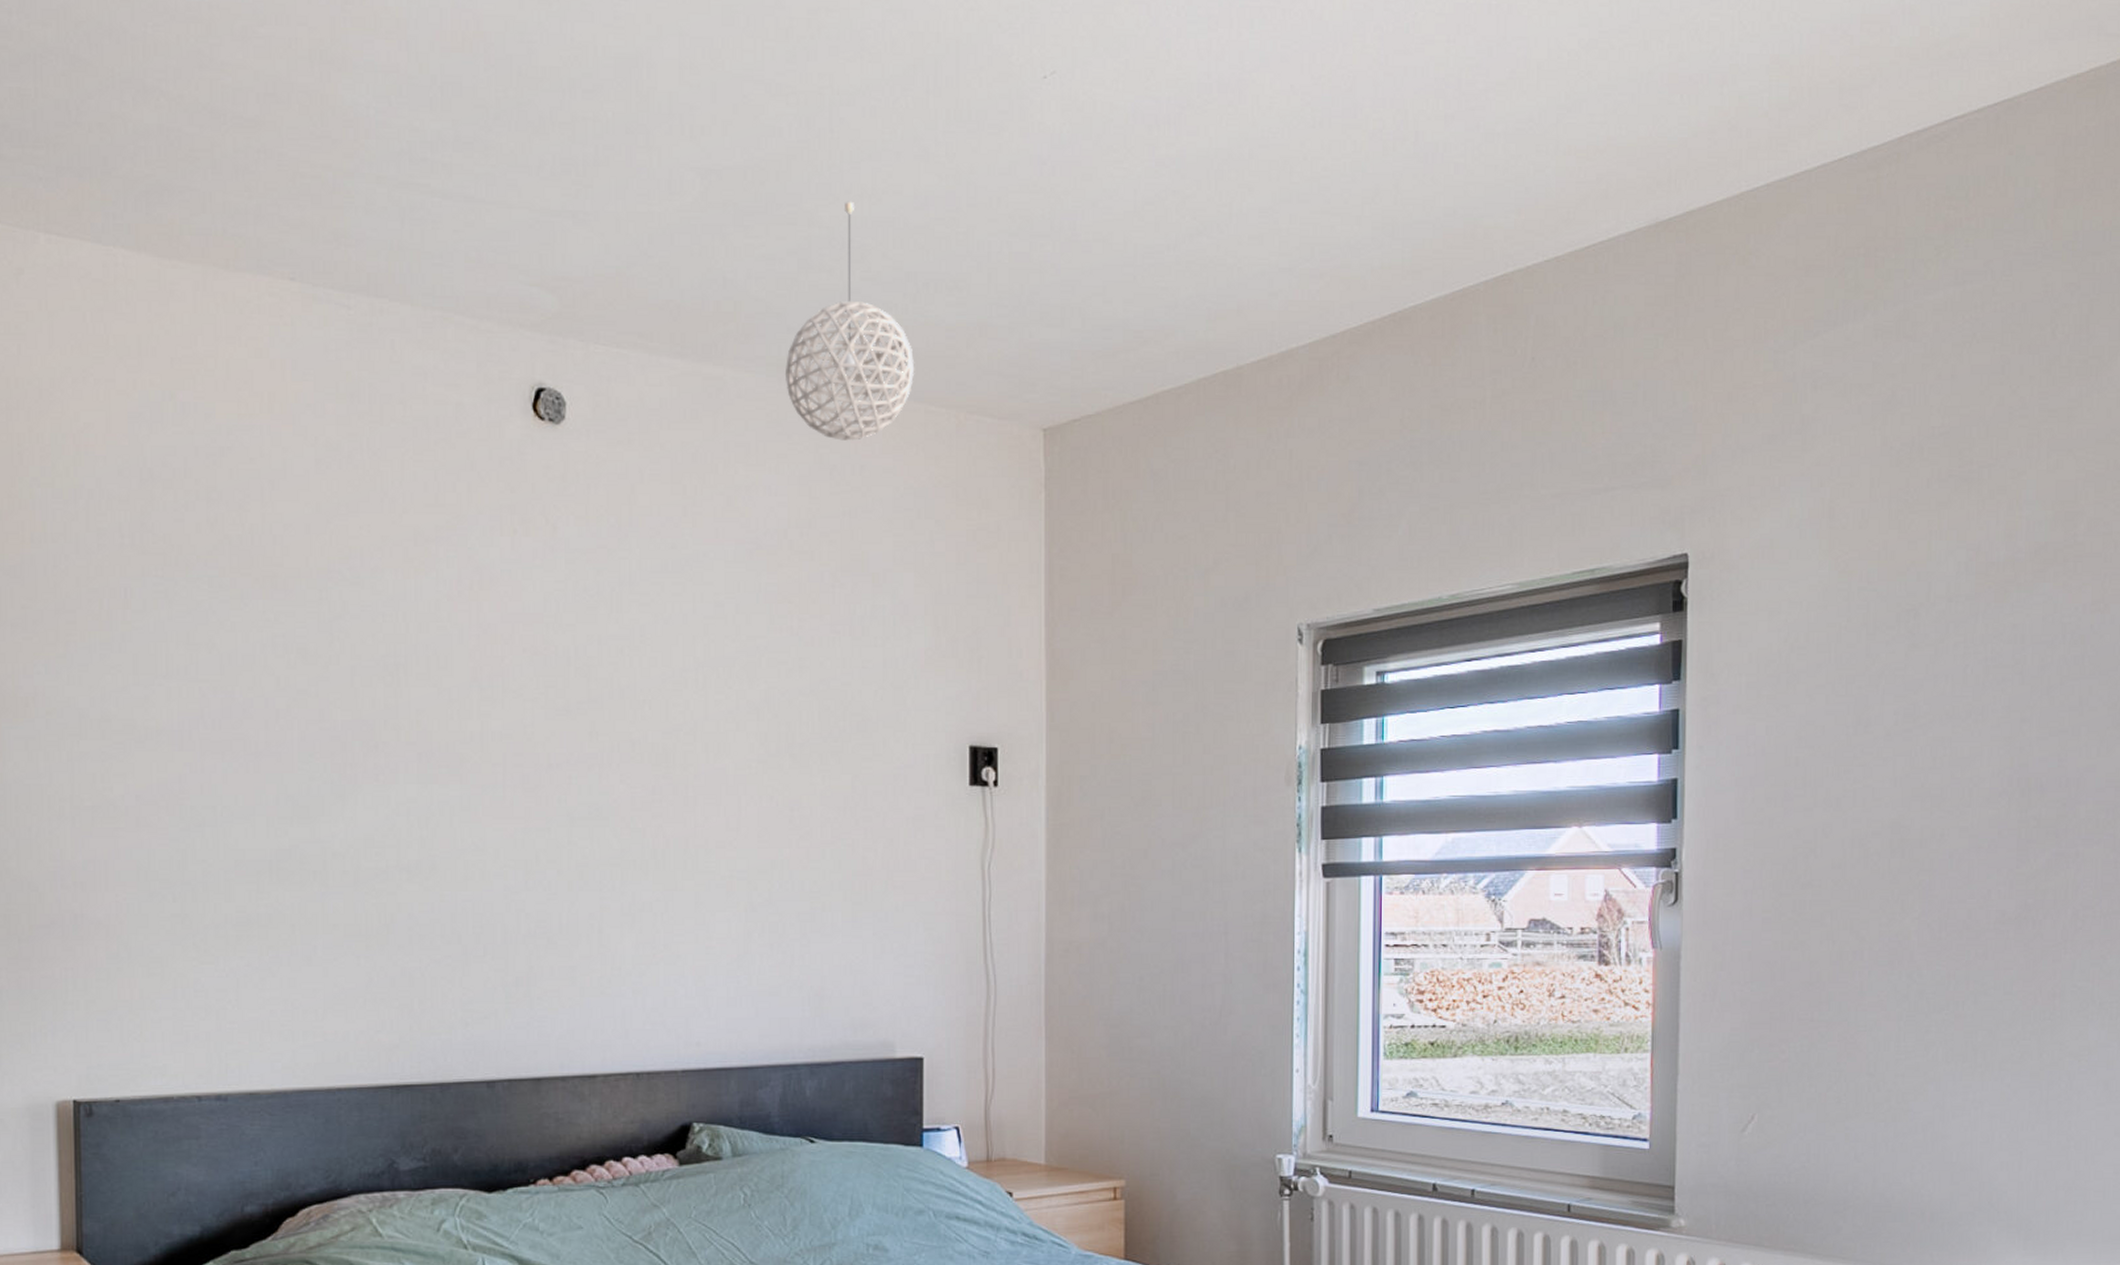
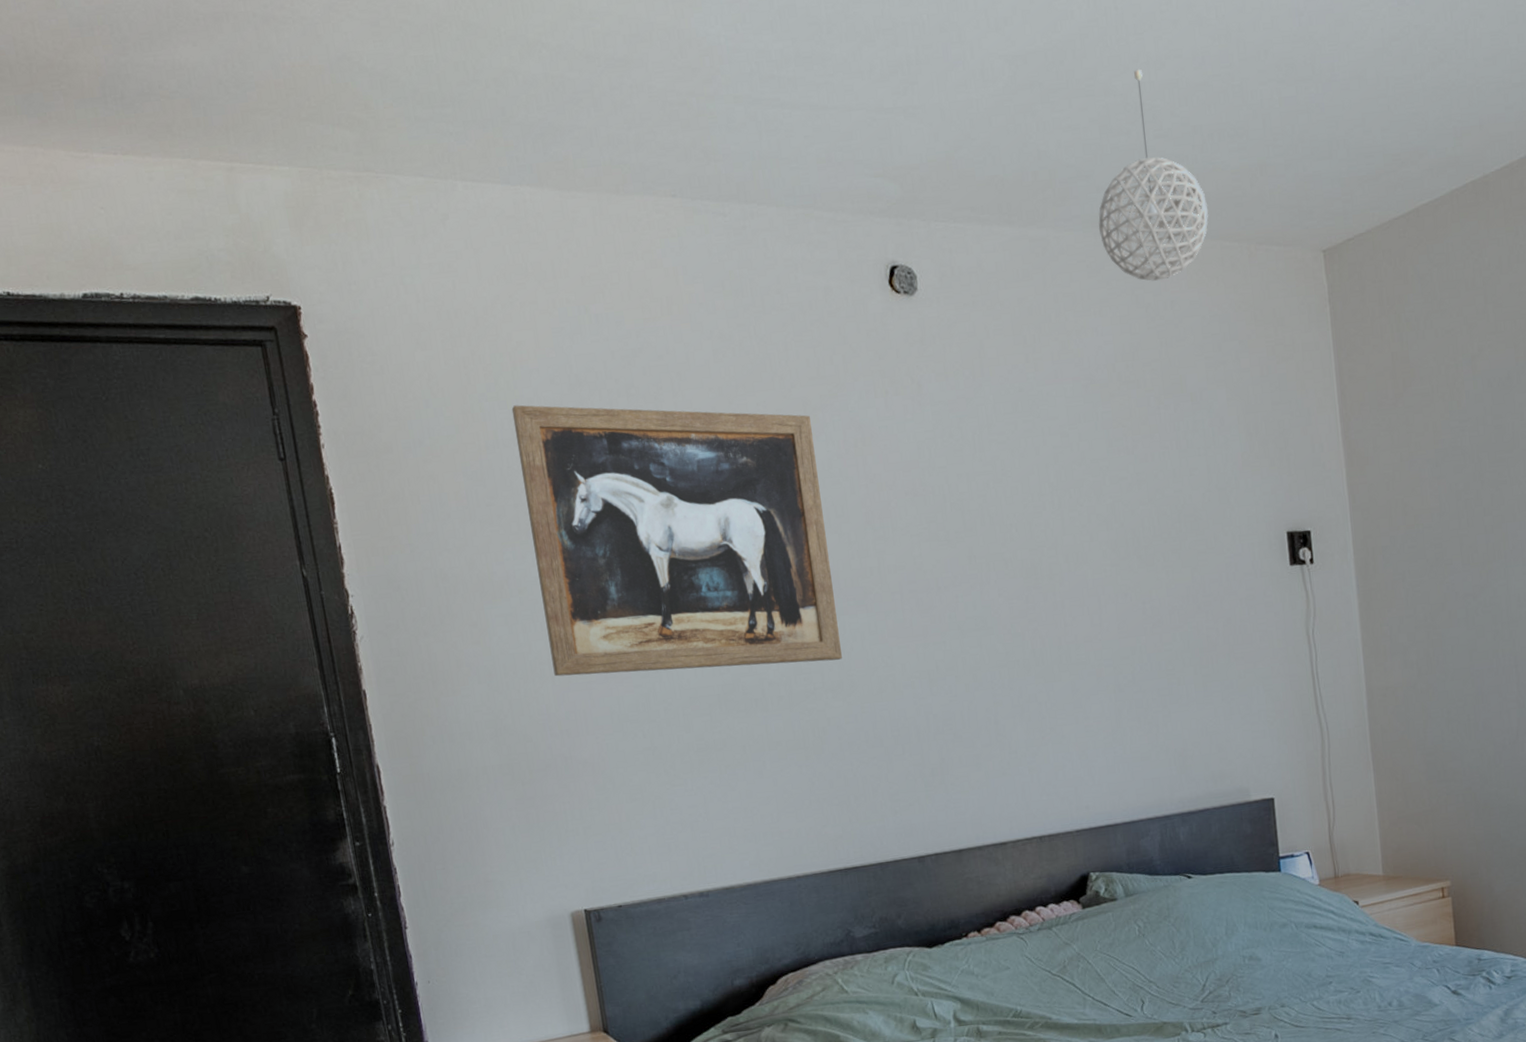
wall art: none [67,495,426,837] -> present [511,405,843,677]

